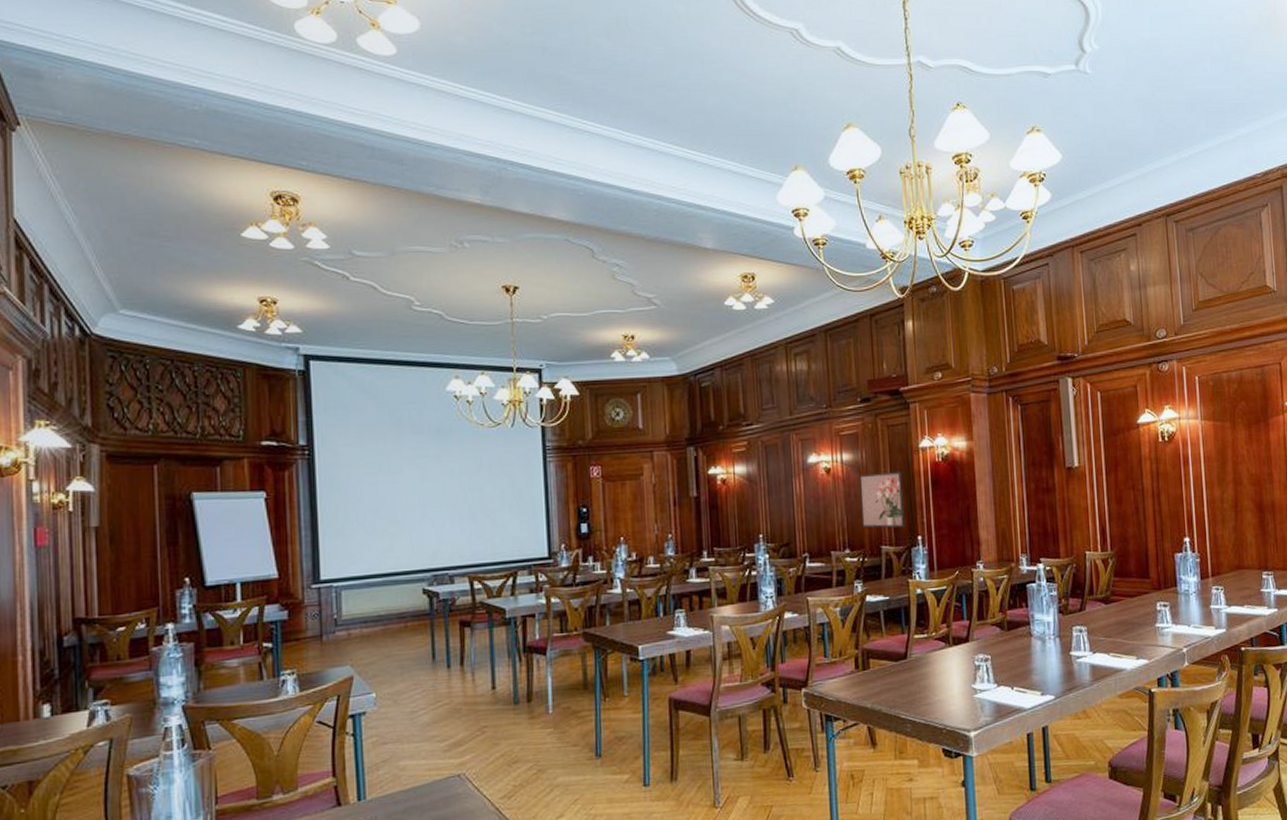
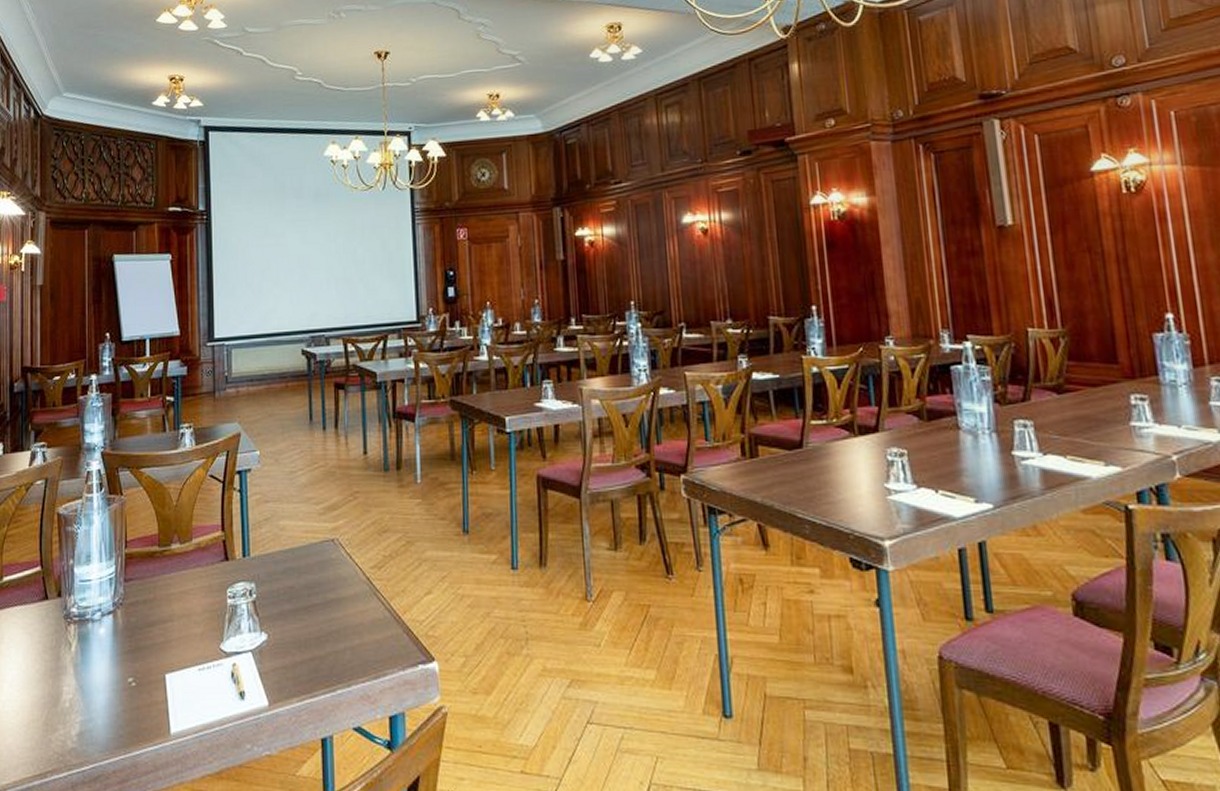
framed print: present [859,472,906,528] -> none [741,232,797,296]

